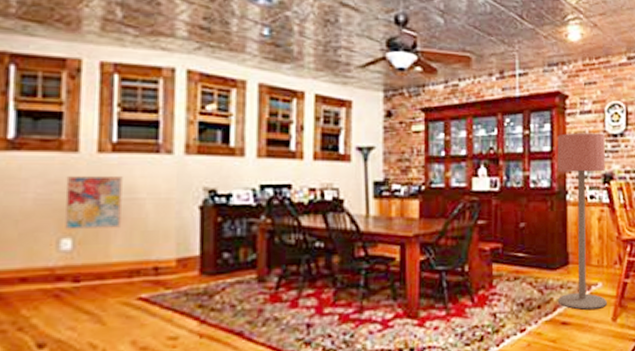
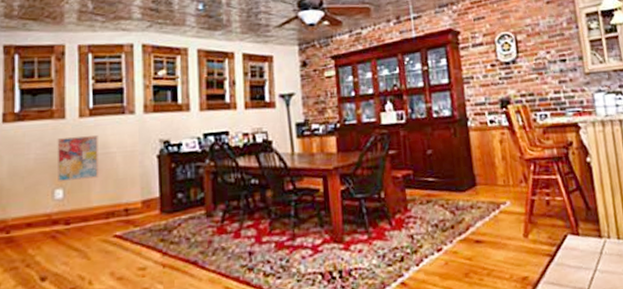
floor lamp: present [557,132,607,310] -> none [454,62,517,228]

